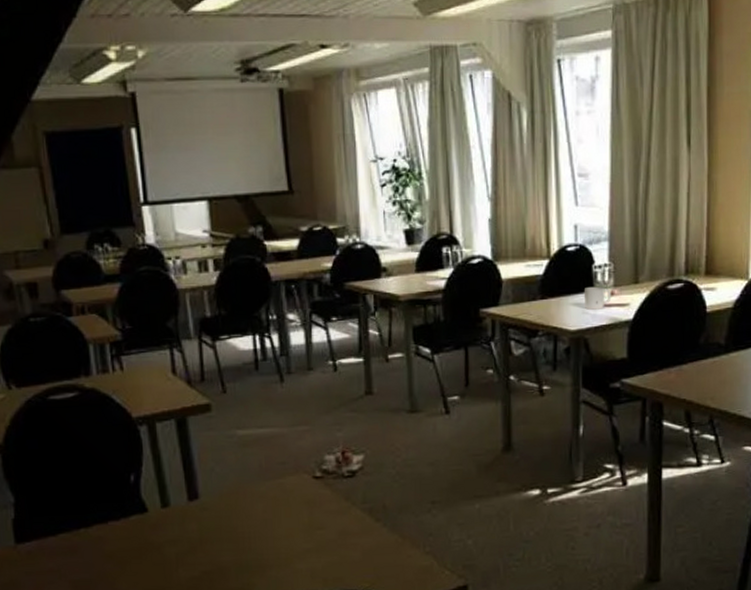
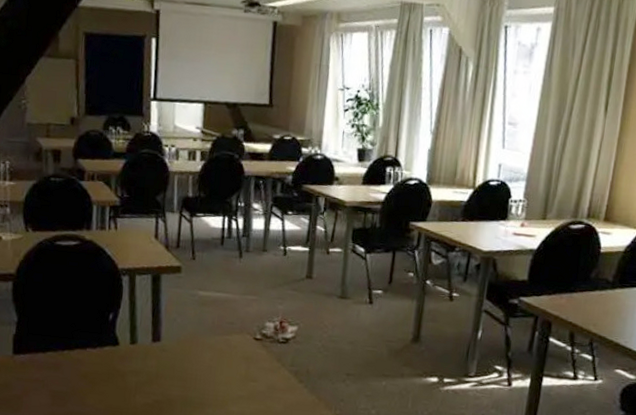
mug: present [583,286,612,310] -> none [498,216,522,237]

